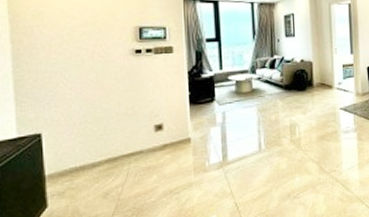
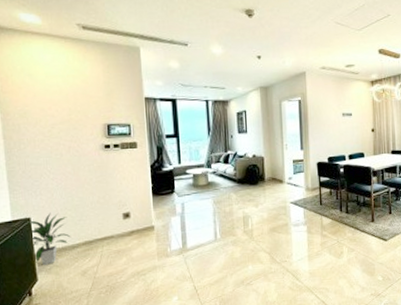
indoor plant: none [39,127,92,188] -> present [29,213,71,265]

